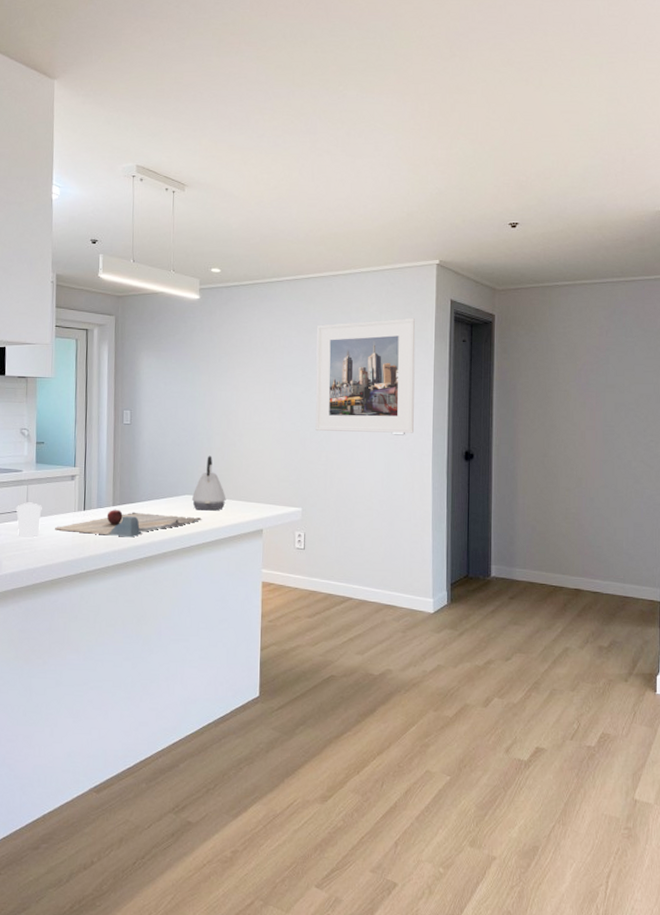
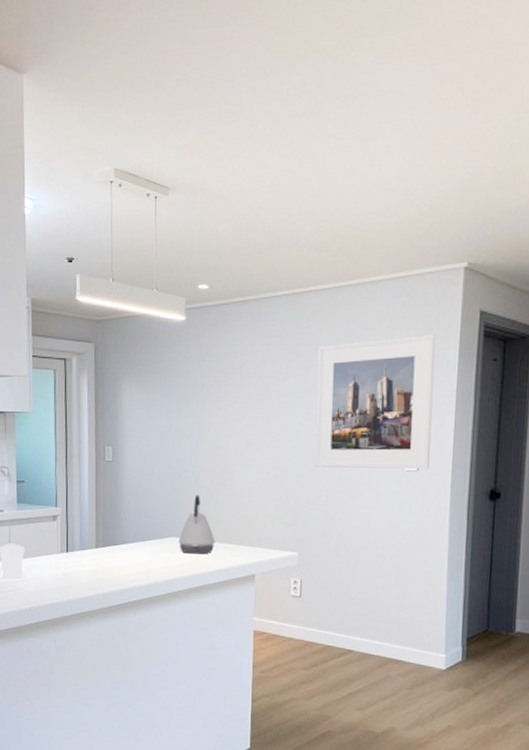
cutting board: present [55,509,202,538] -> none [38,551,189,581]

